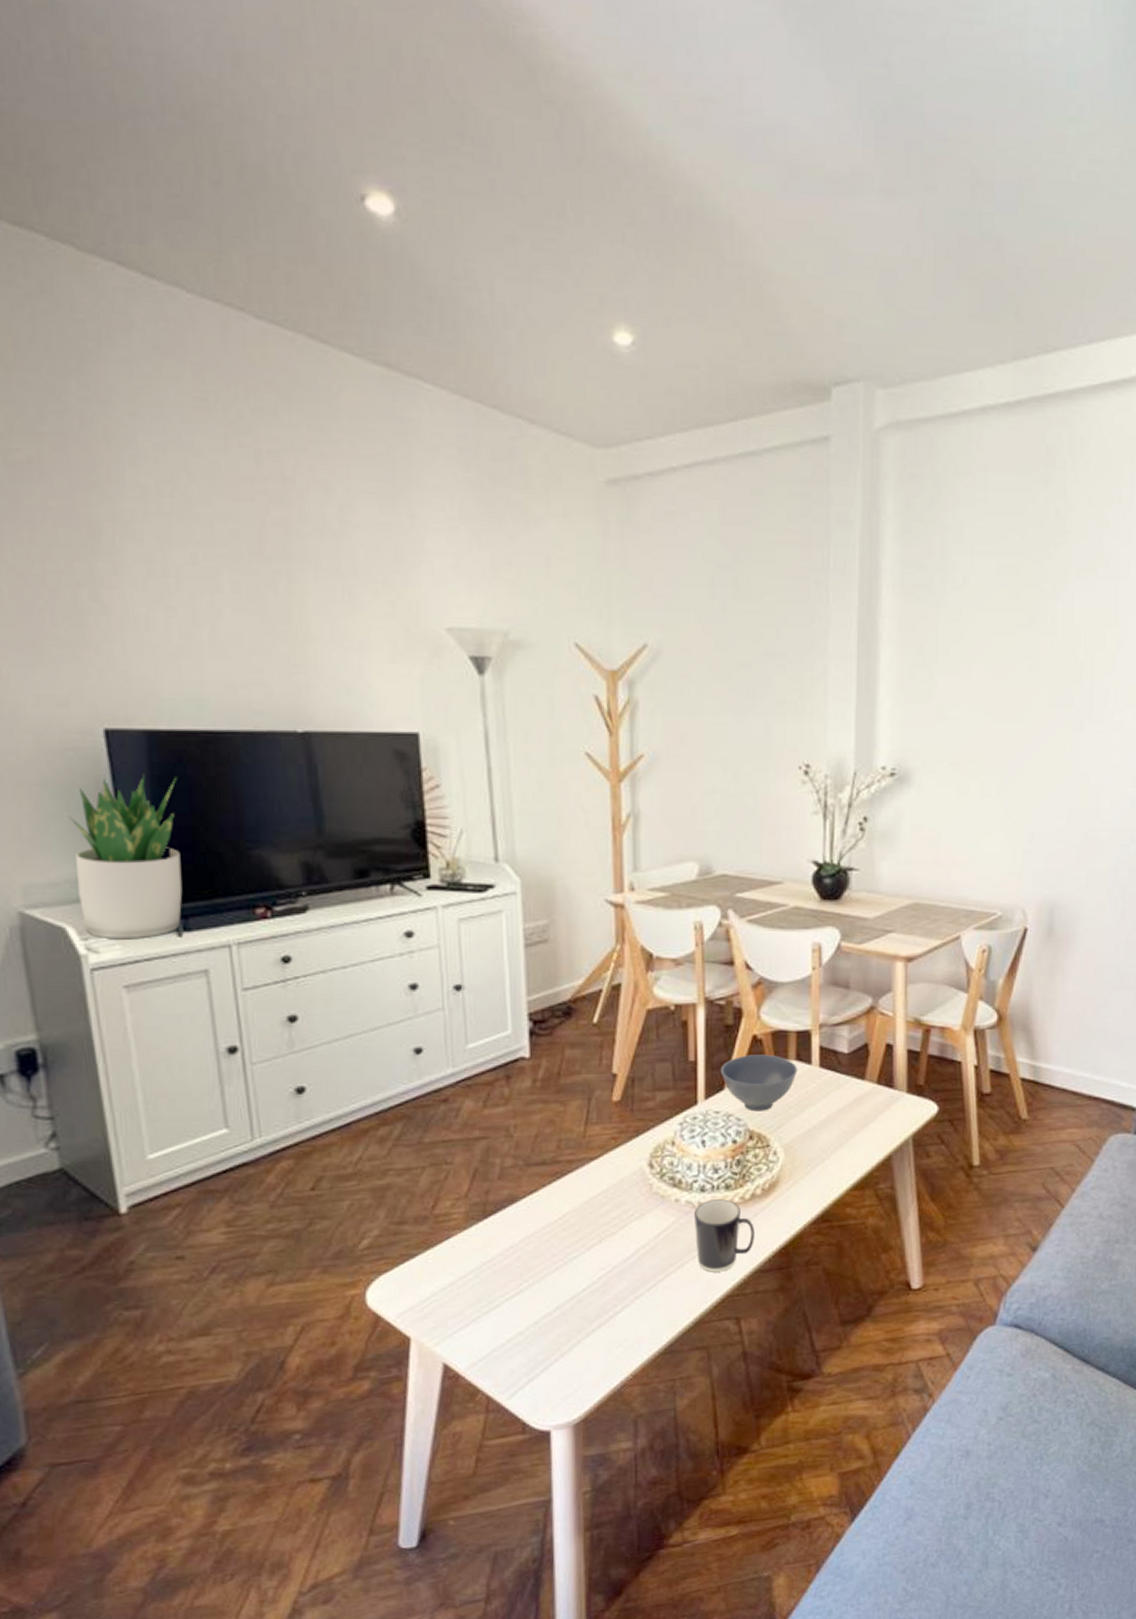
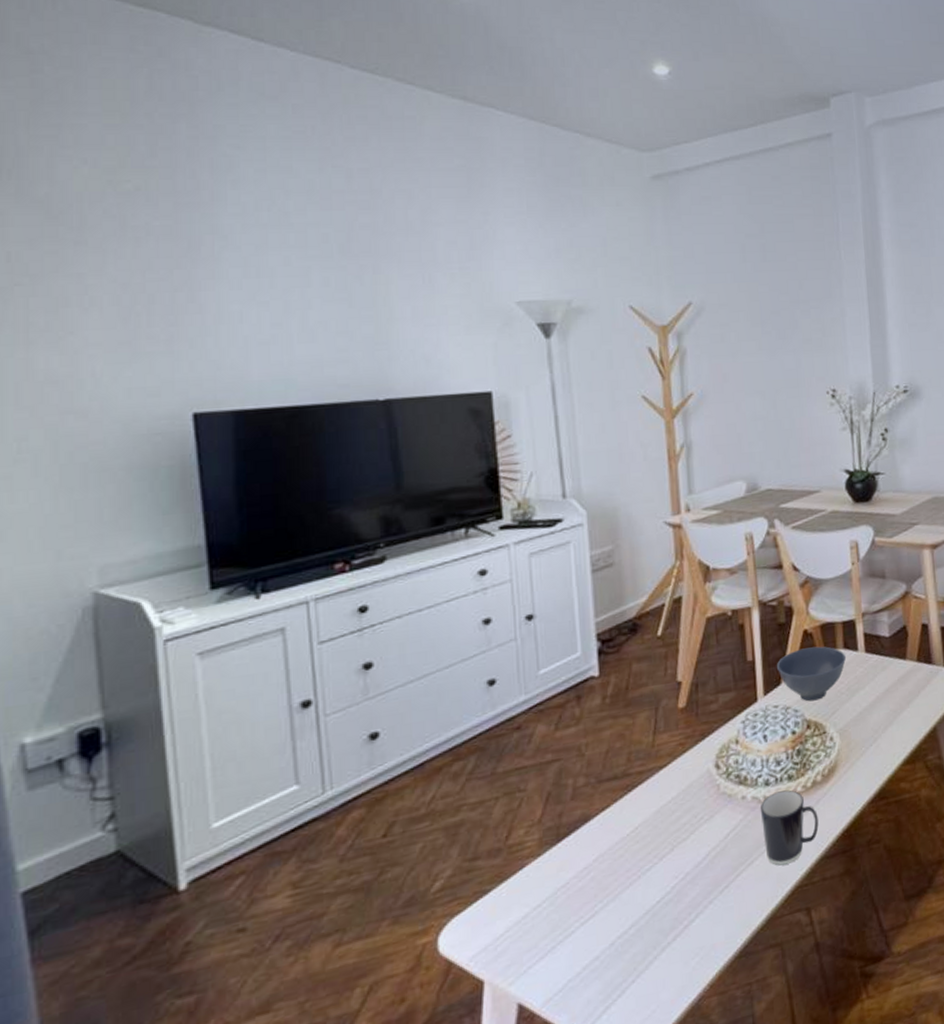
planter: present [68,775,183,940] -> none [151,451,263,609]

